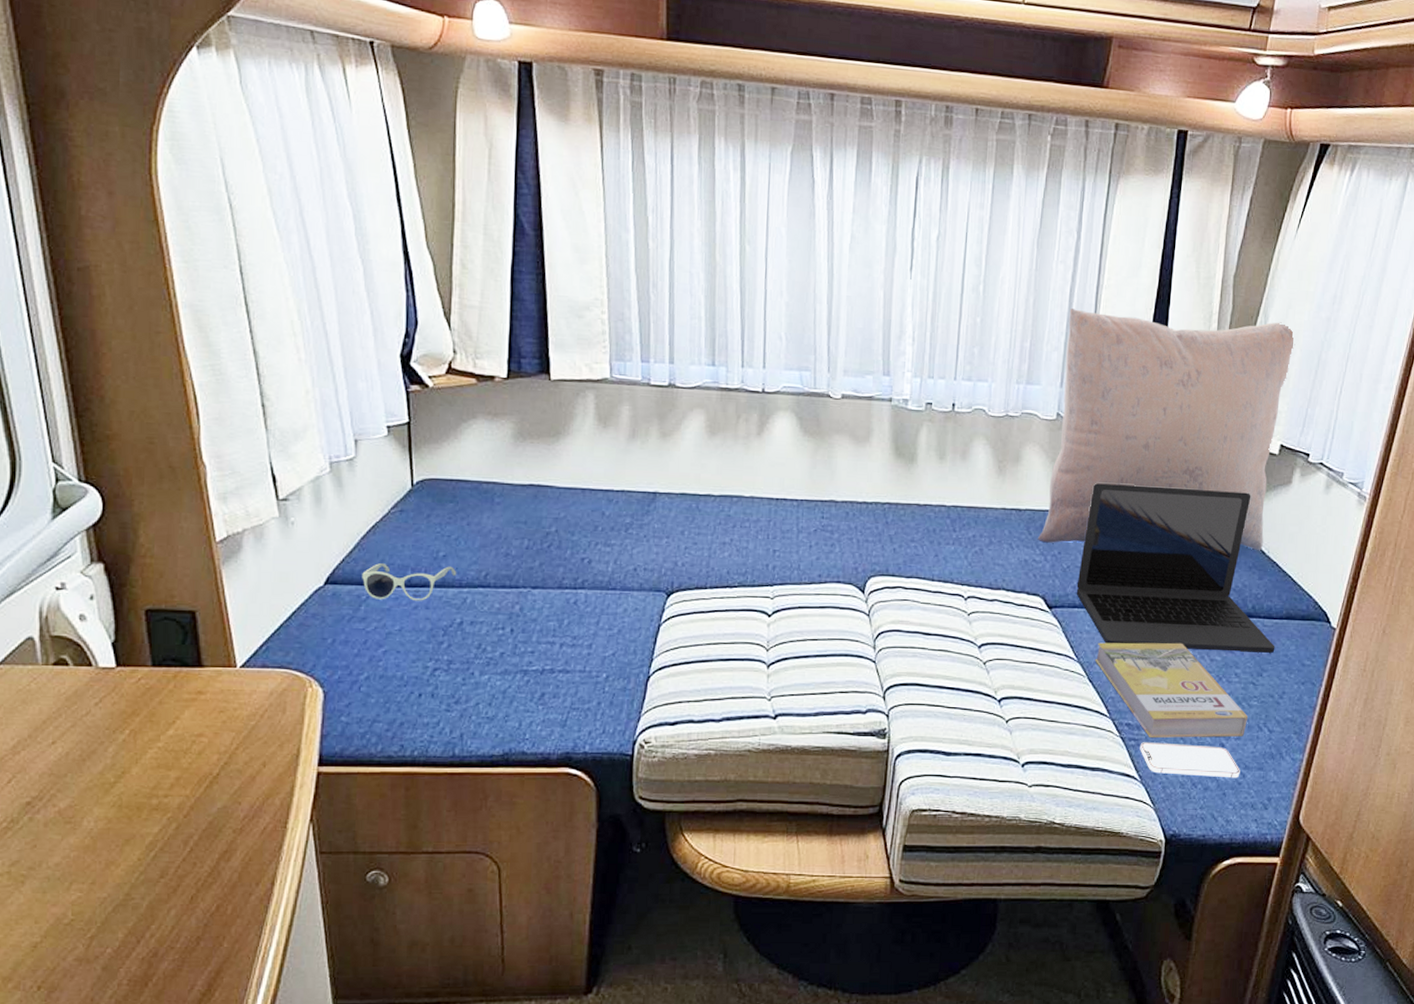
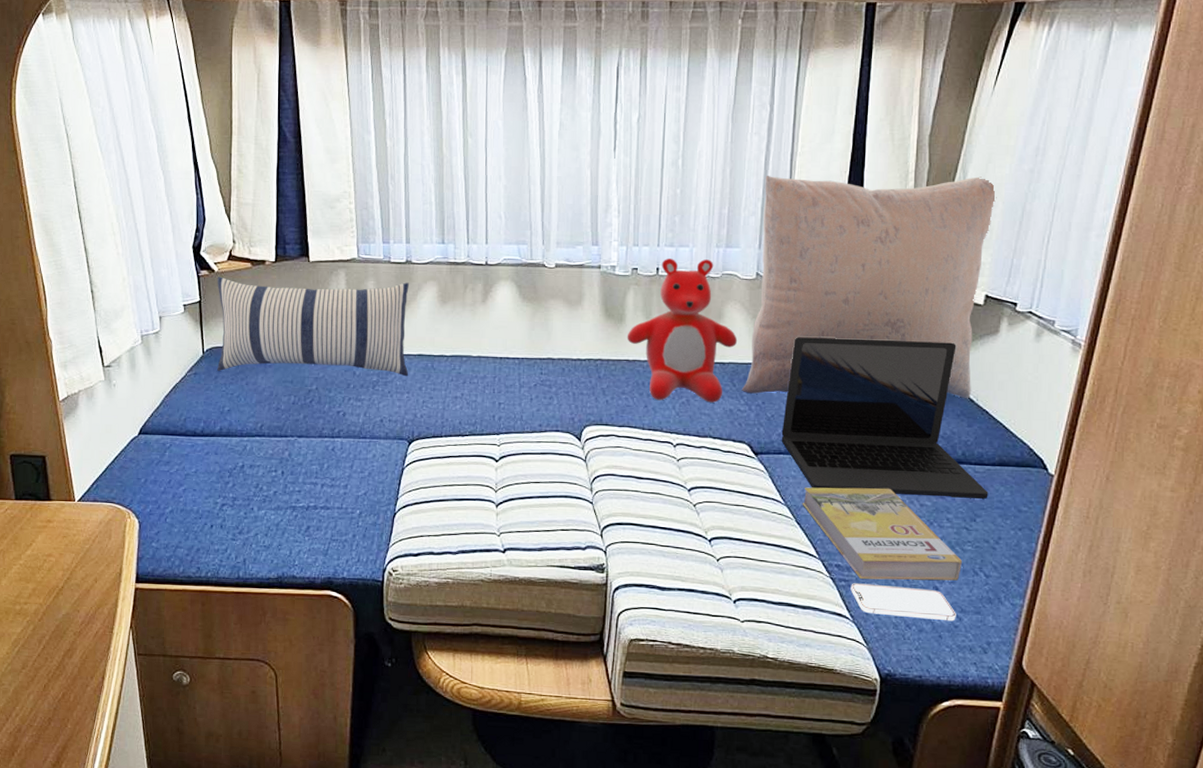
spectacles: present [362,563,457,601] -> none [166,417,239,448]
pillow: none [430,393,672,519] -> present [217,277,409,377]
stuffed toy: none [918,394,1035,552] -> present [627,258,738,403]

